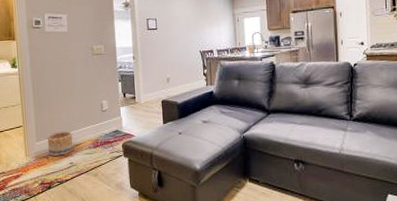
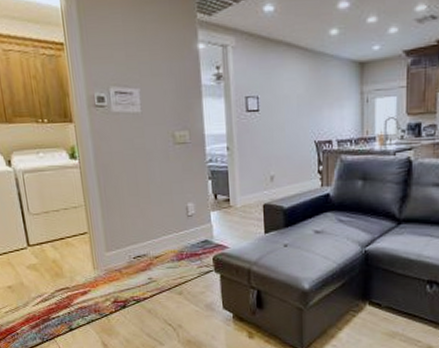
basket: present [47,131,74,156] -> none [119,240,153,269]

